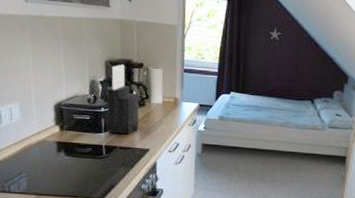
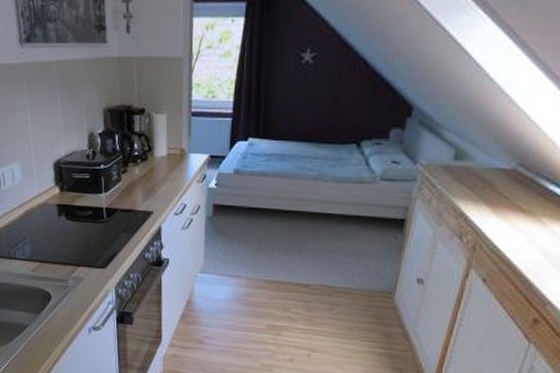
knife block: present [106,64,139,135] -> none [106,111,141,195]

